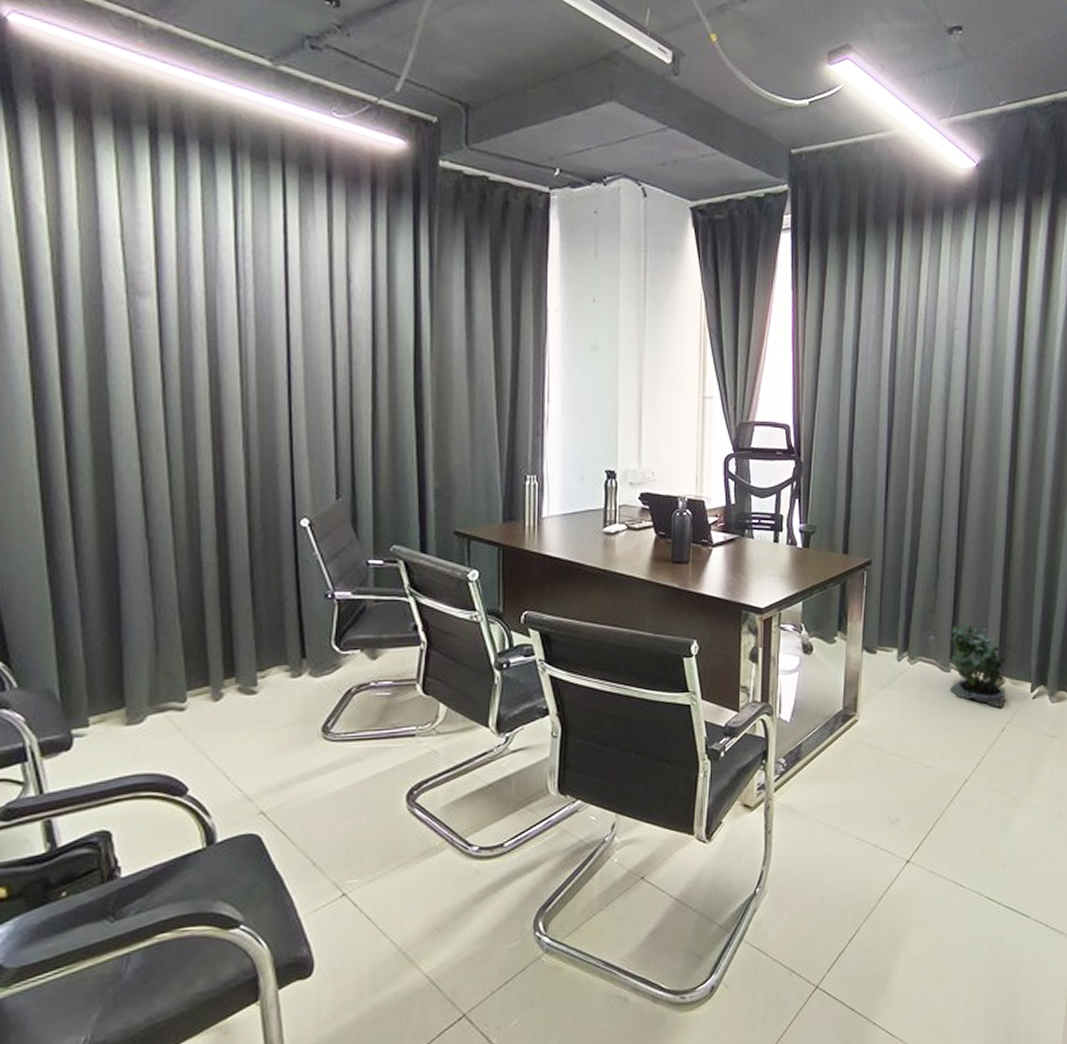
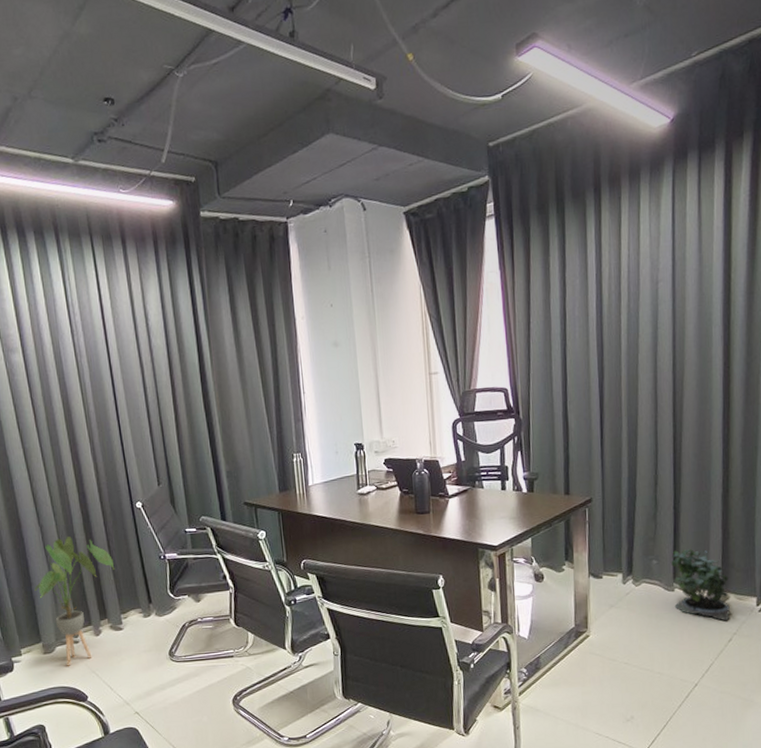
house plant: none [125,559,257,744] -> present [34,537,115,666]

